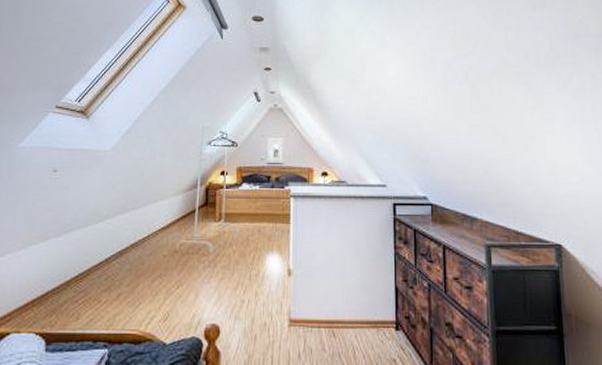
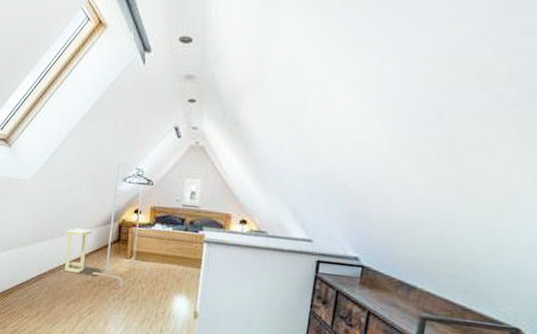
side table: none [148,195,177,244] -> present [64,227,92,274]

